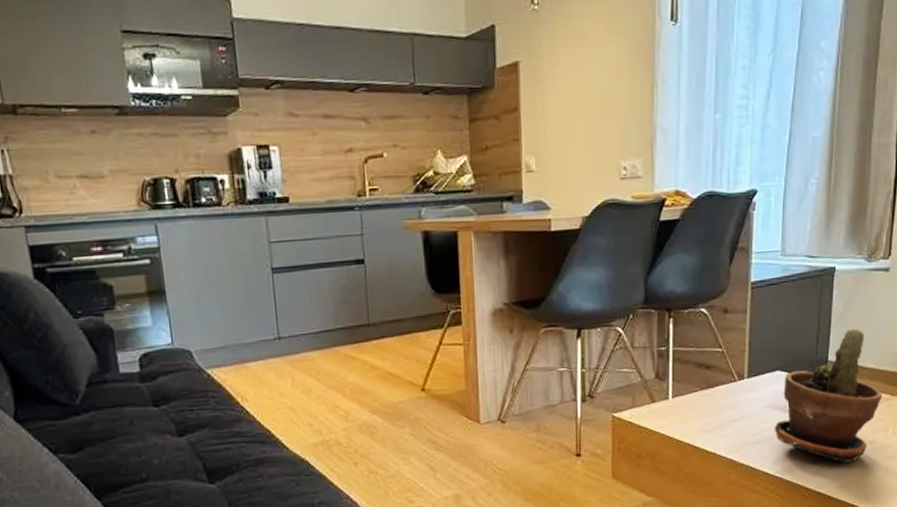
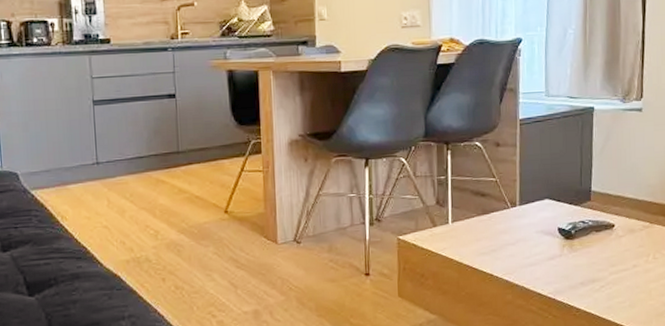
potted plant: present [774,328,883,463] -> none [545,162,643,285]

